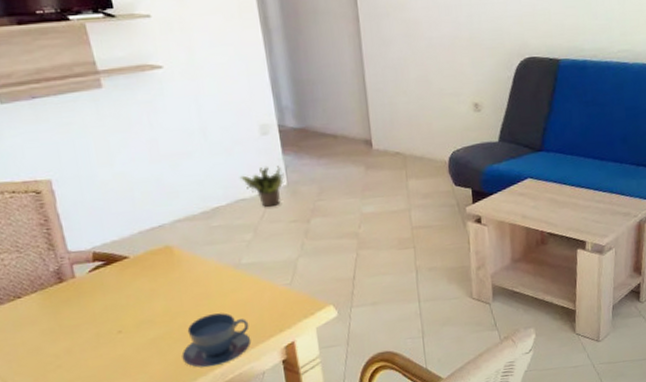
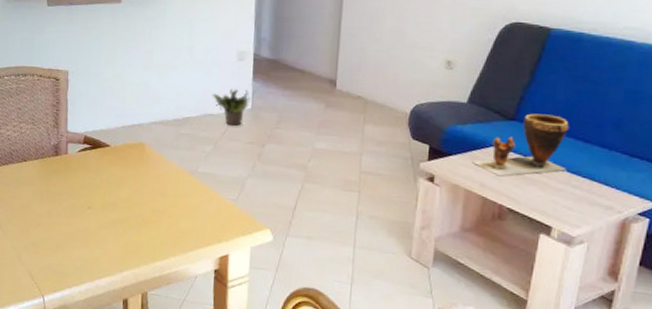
teacup: present [182,313,251,368] -> none [132,210,193,259]
clay pot: none [513,140,591,205] -> present [473,113,569,177]

